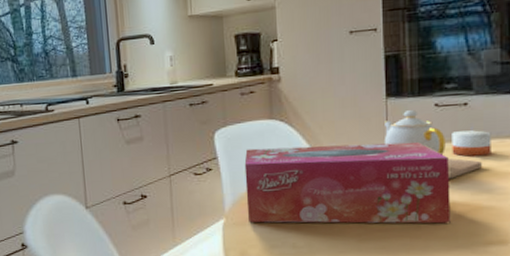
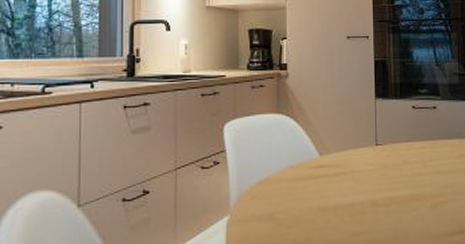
tissue box: present [244,141,451,224] -> none [251,139,425,219]
teapot: present [383,110,482,179] -> none [373,111,447,174]
candle: present [452,130,491,157] -> none [425,131,454,154]

